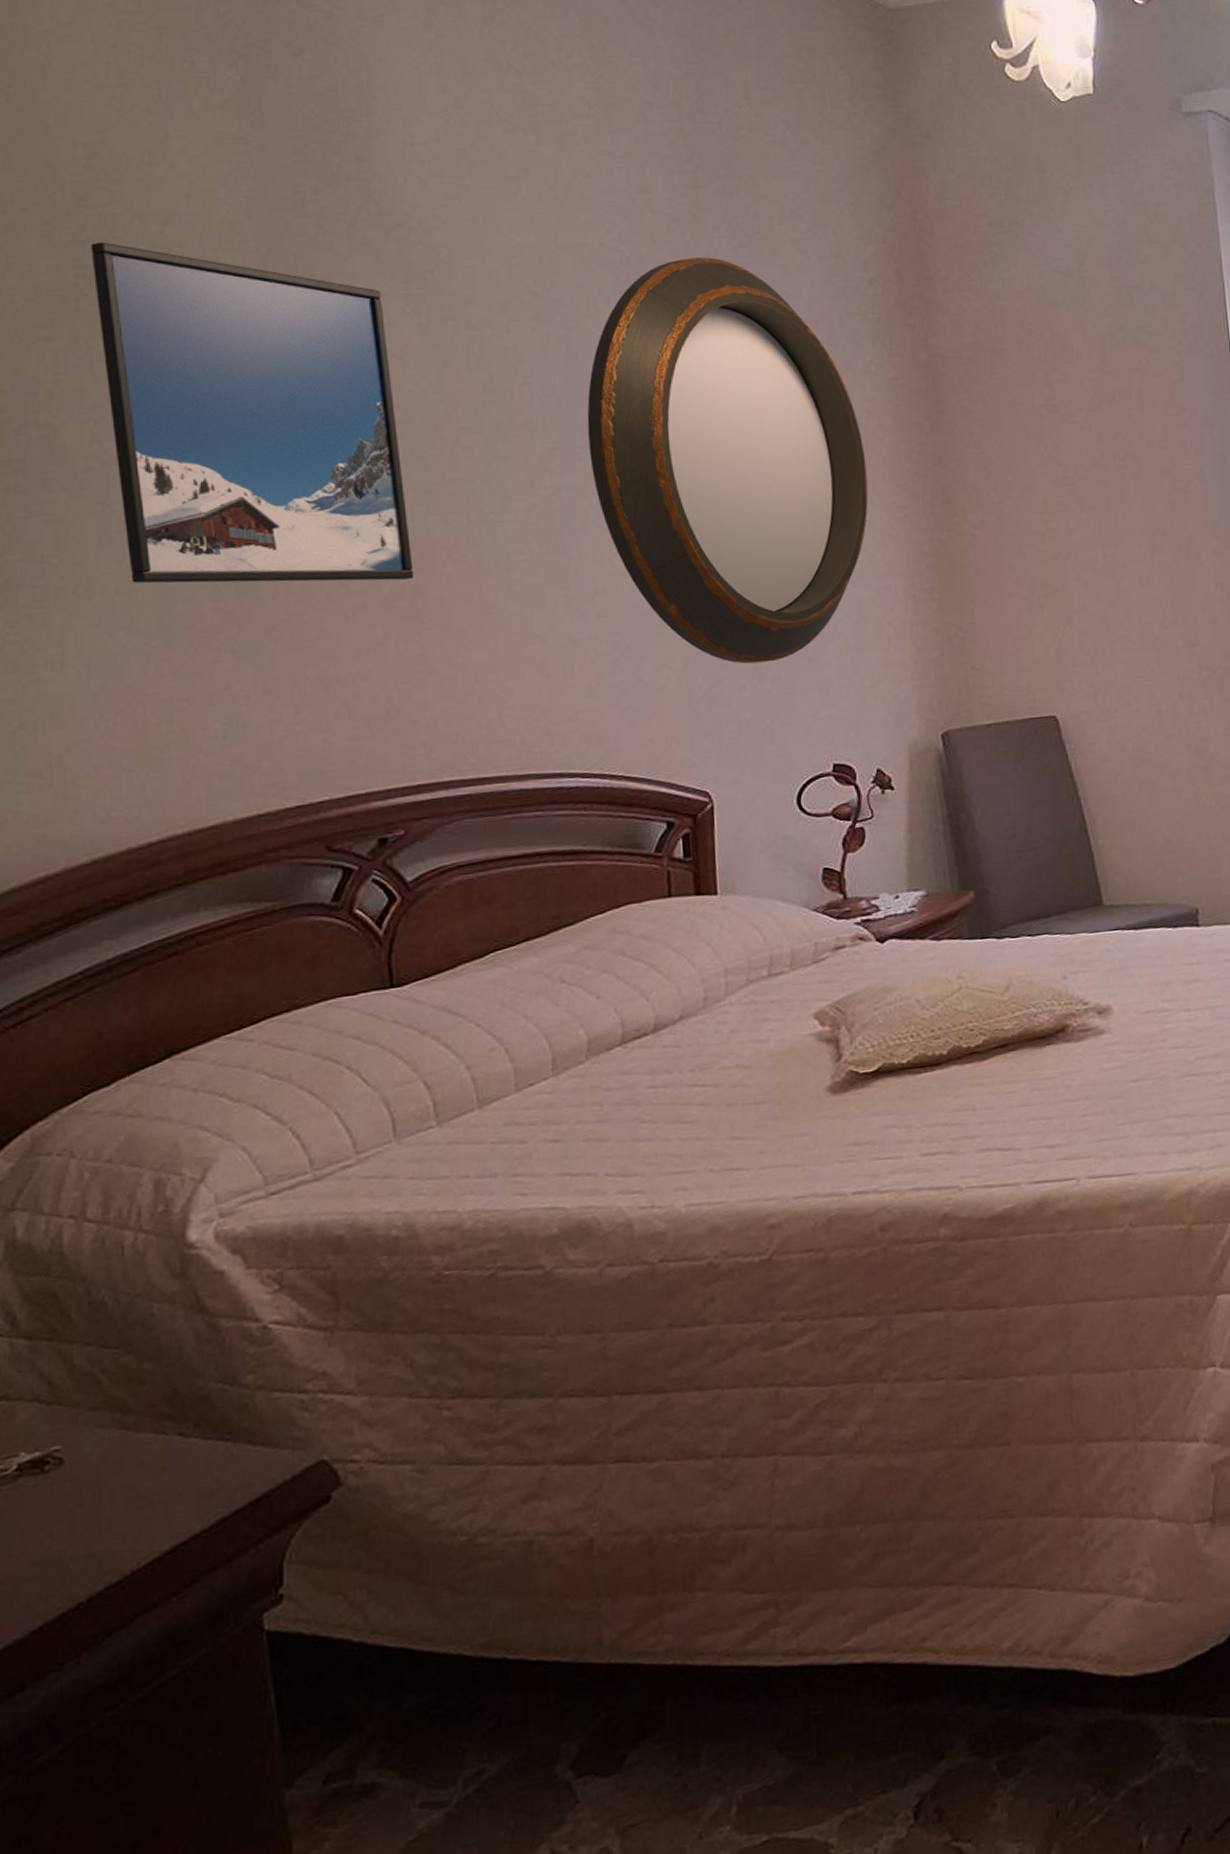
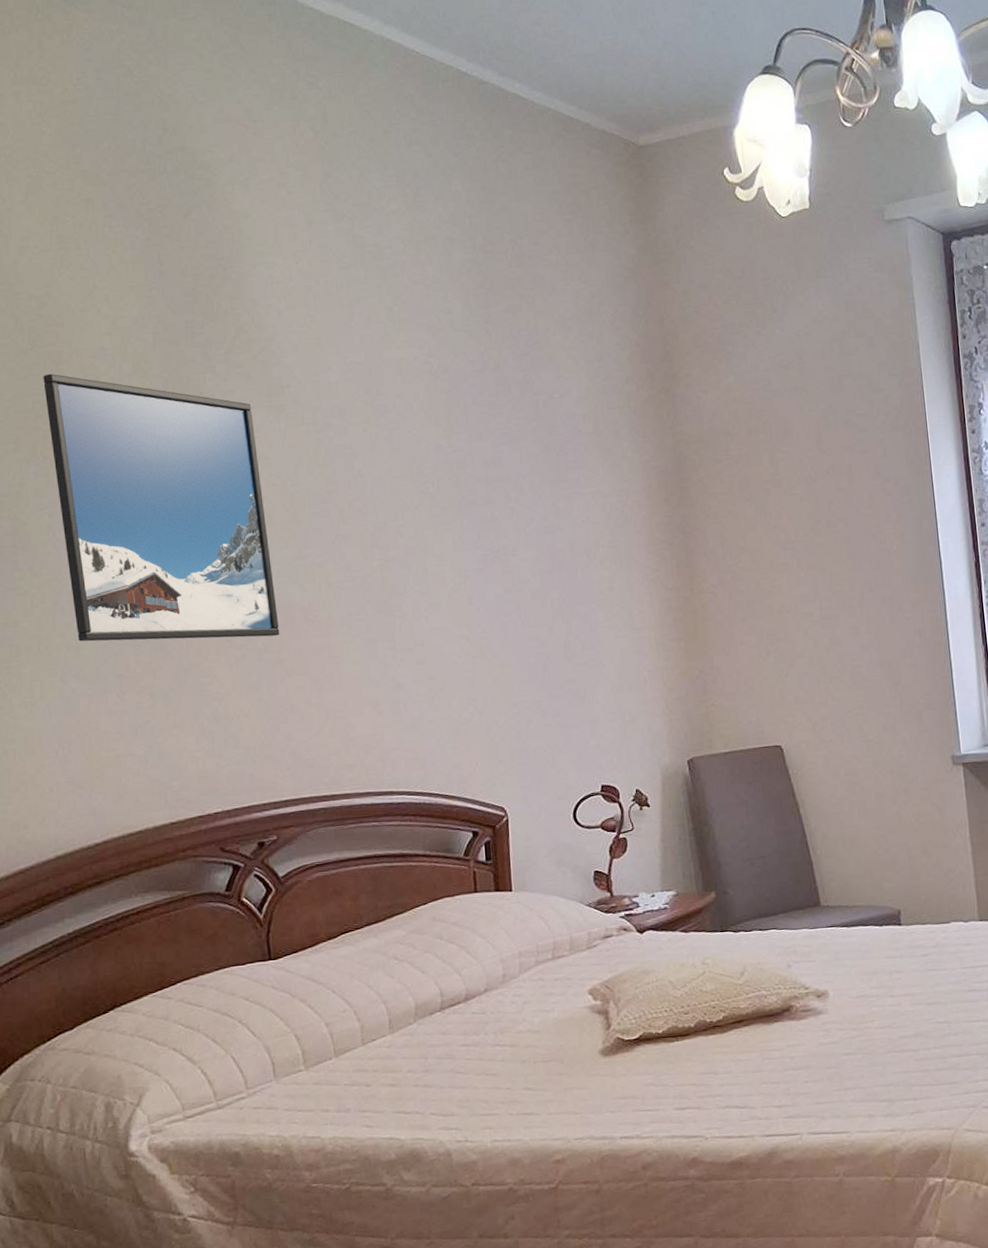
home mirror: present [587,257,869,664] -> none [406,365,627,703]

